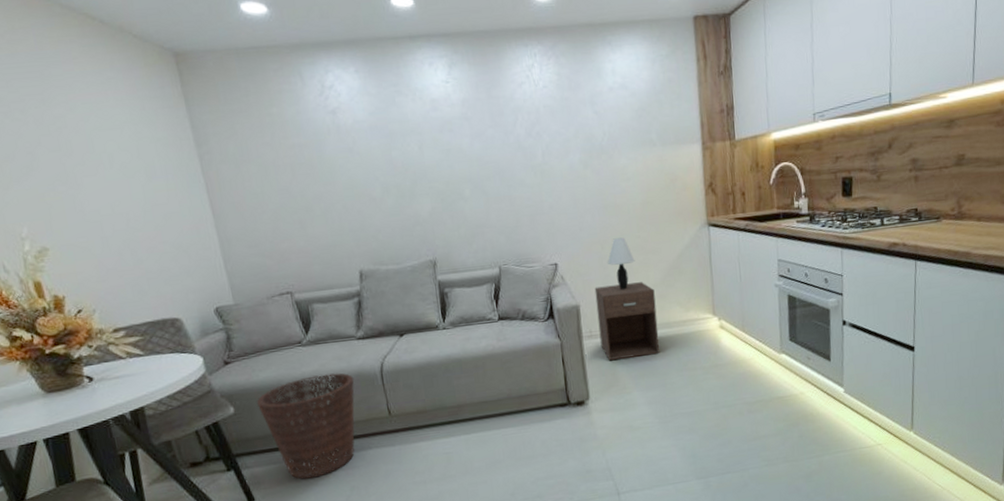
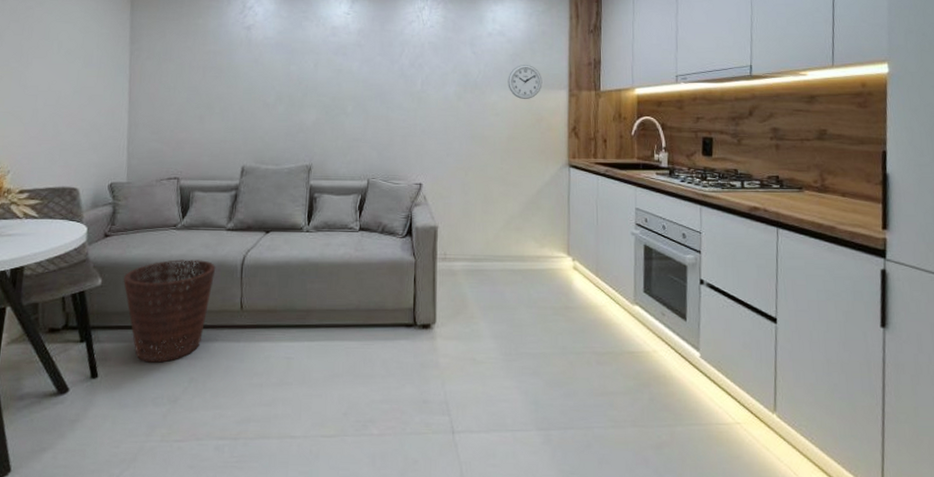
nightstand: present [594,282,660,360] -> none [453,211,512,287]
table lamp: present [608,237,635,291] -> none [470,167,496,218]
wall clock: none [635,119,674,159] -> present [508,65,542,99]

